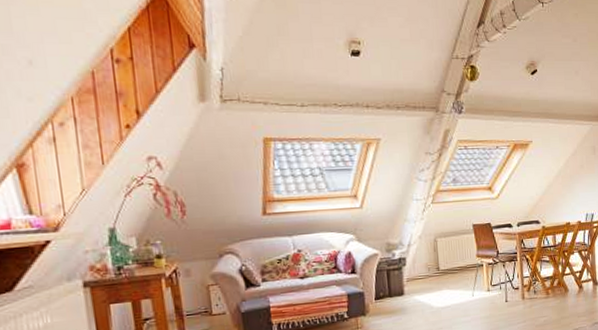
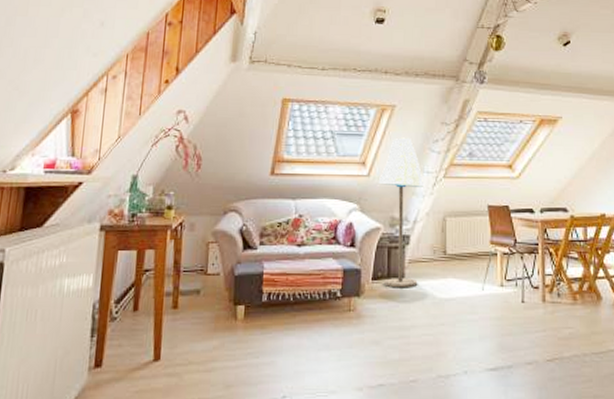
floor lamp: none [371,169,417,304] -> present [378,137,424,288]

